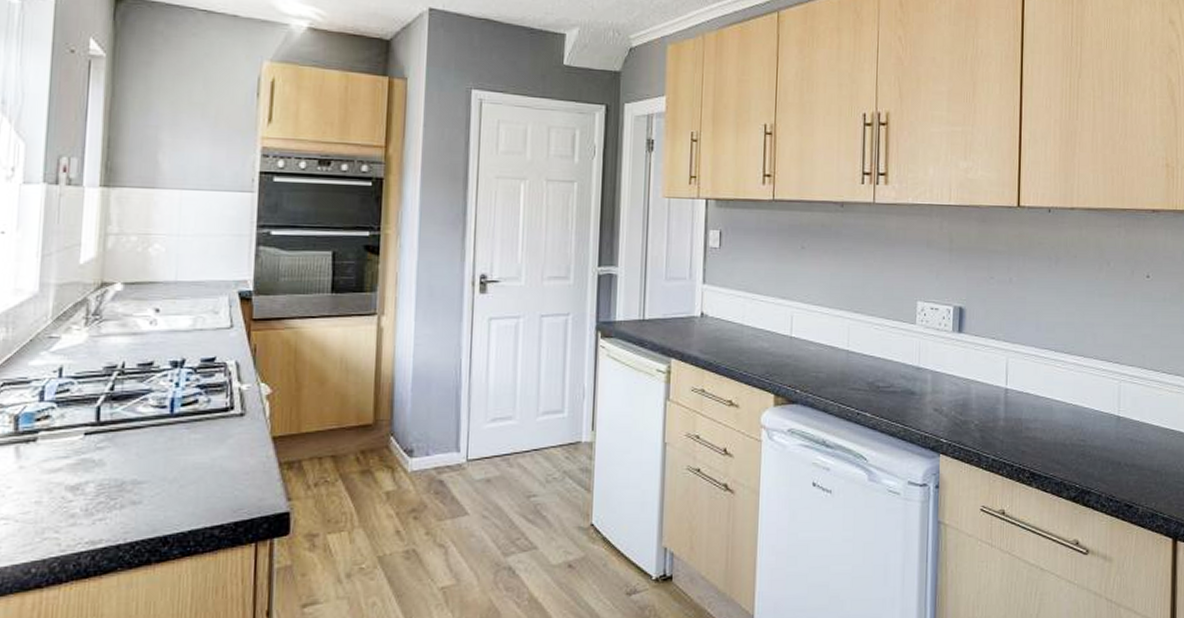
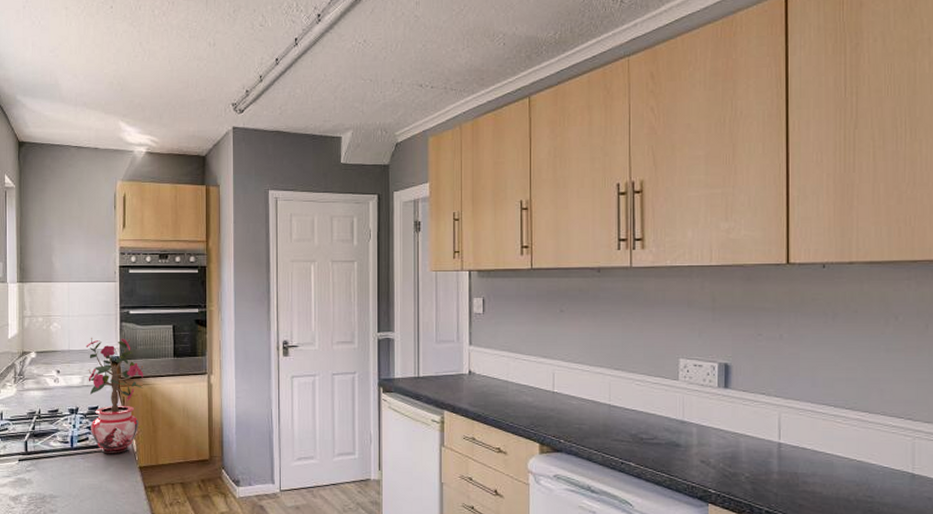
potted plant: none [202,264,287,421] -> present [86,337,144,454]

